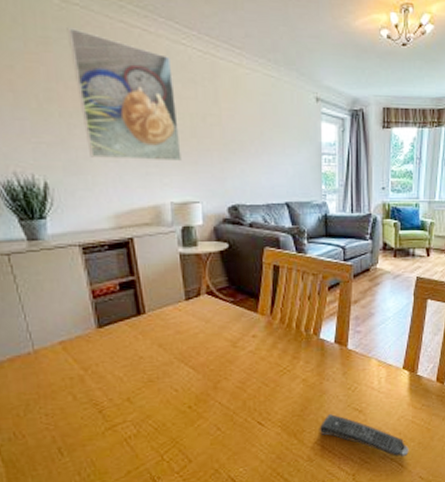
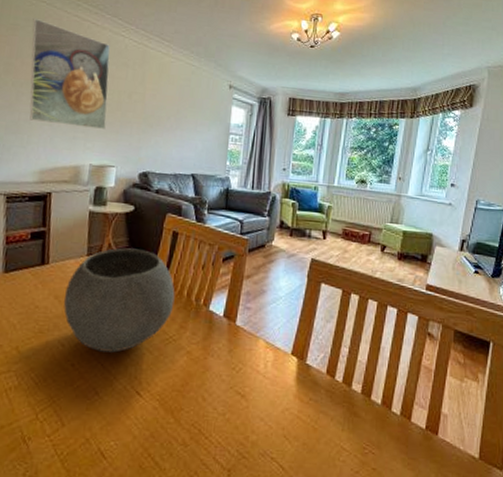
bowl: none [168,287,284,391] -> present [63,247,175,353]
remote control: present [319,414,409,458] -> none [197,394,292,458]

